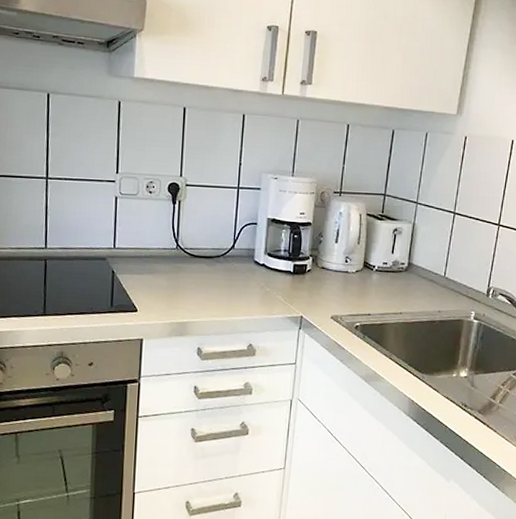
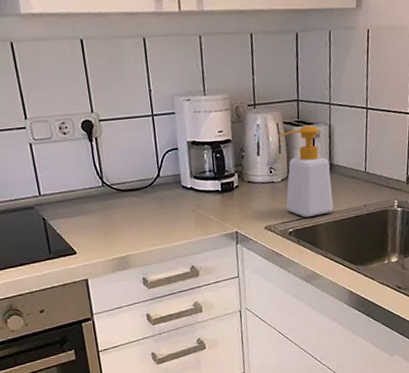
soap bottle: none [356,221,408,314] -> present [278,125,334,217]

